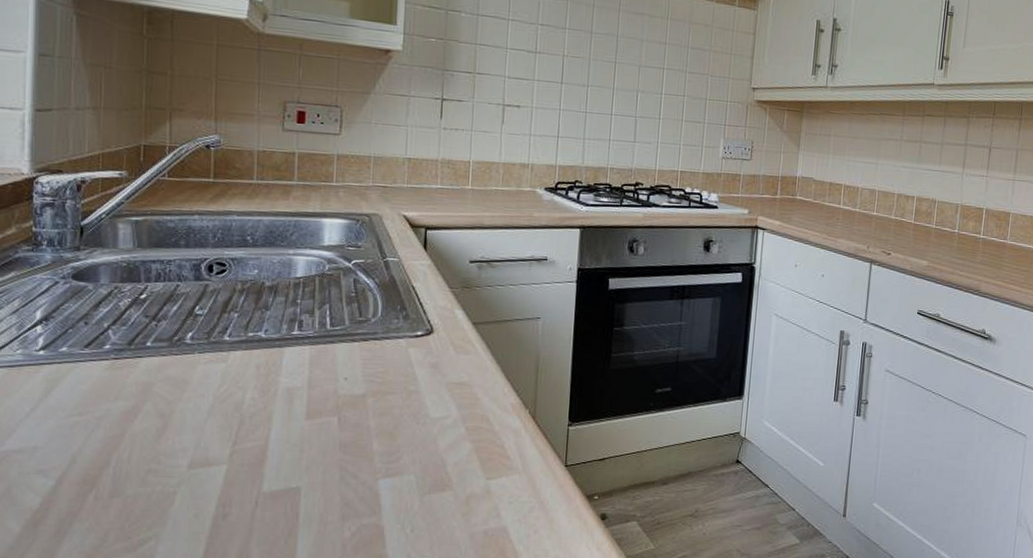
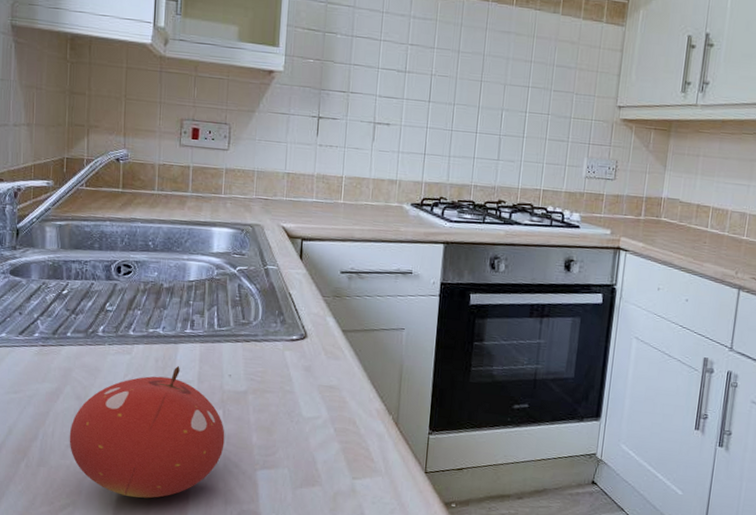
fruit: none [150,371,341,522] -> present [69,365,225,498]

